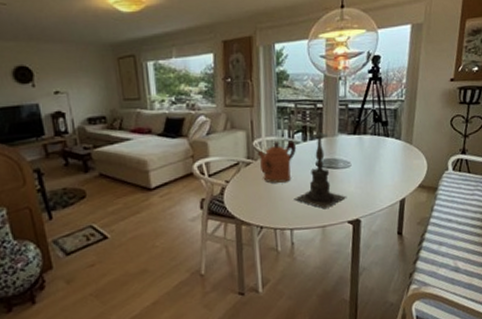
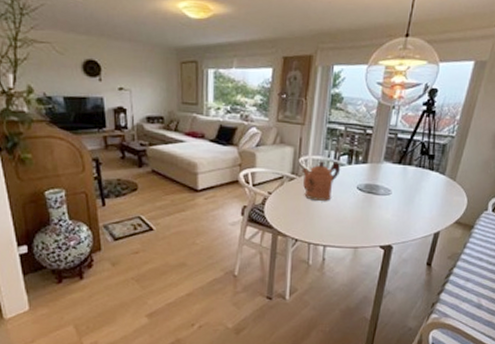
candle holder: present [293,126,347,209] -> none [331,151,383,232]

